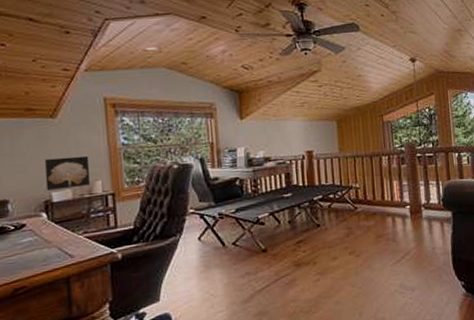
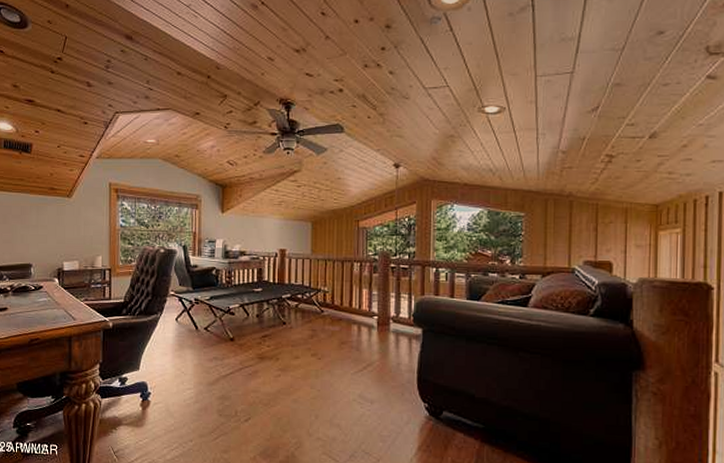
wall art: present [44,155,91,191] -> none [59,232,94,260]

